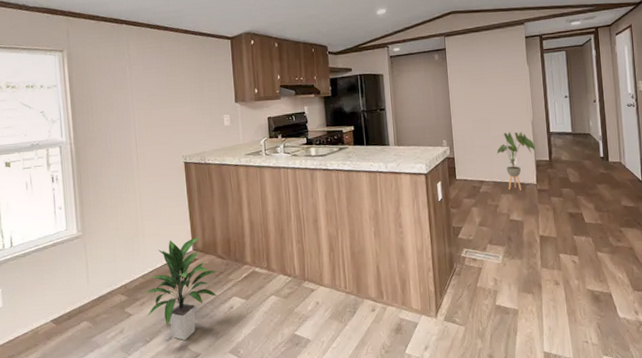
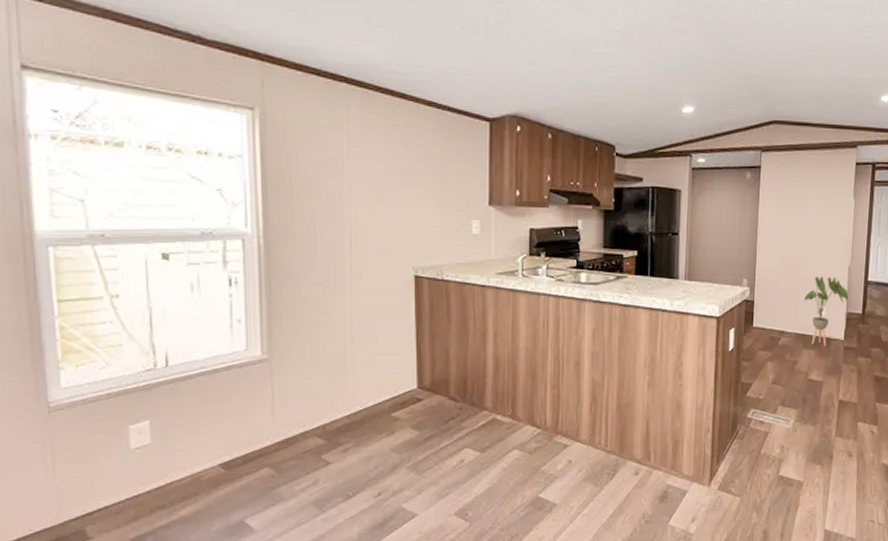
indoor plant: present [144,237,218,340] -> none [349,372,448,497]

